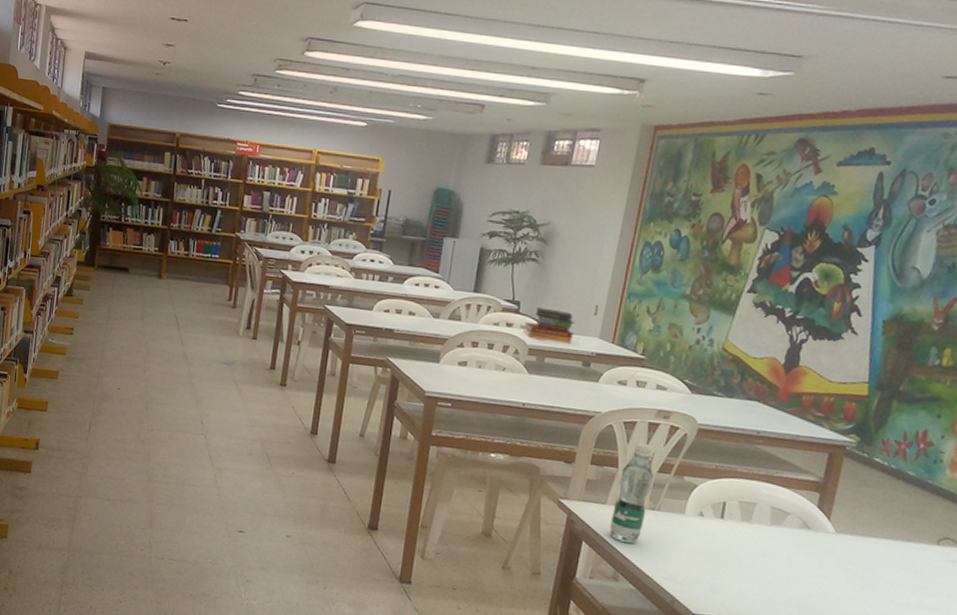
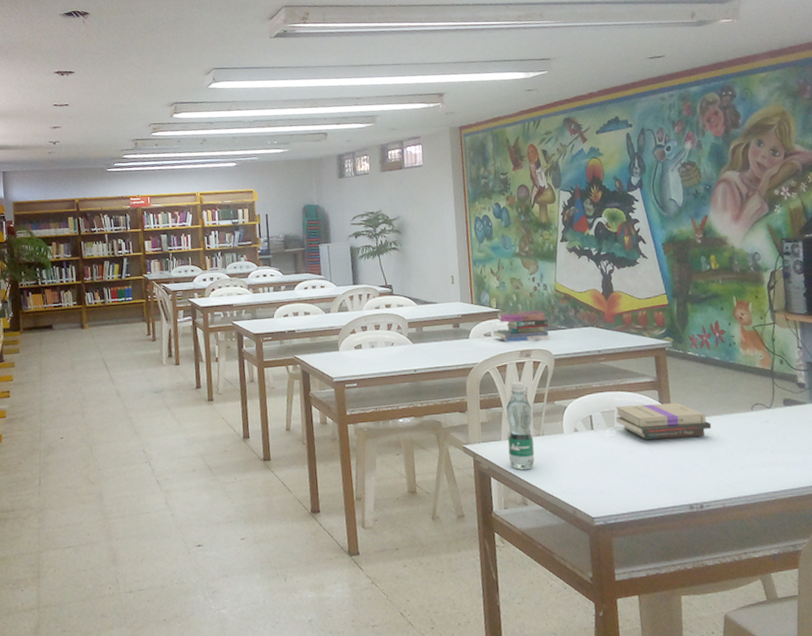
books: present [523,307,575,345] -> none [399,285,441,314]
books: none [629,359,703,404] -> present [492,310,550,342]
books: none [755,500,878,559] -> present [615,403,712,441]

